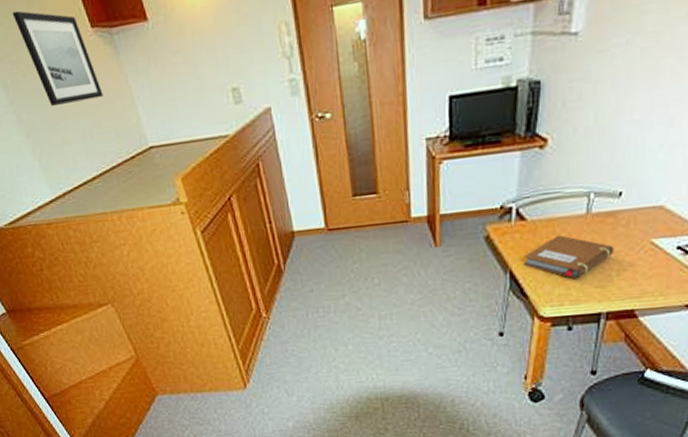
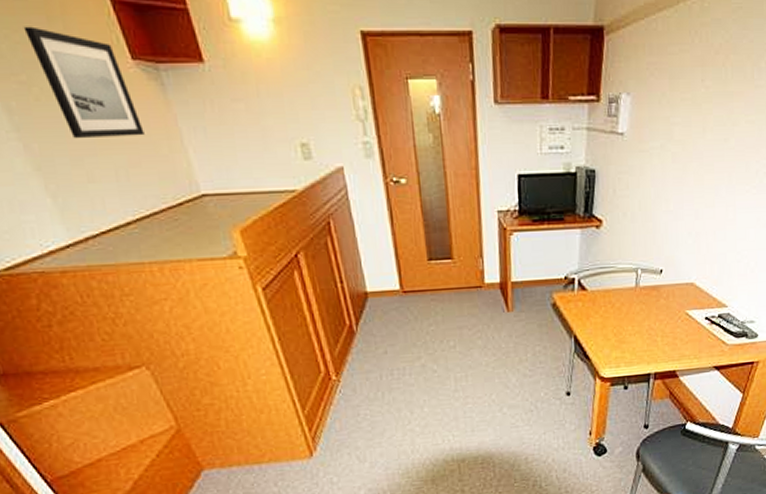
notebook: present [523,235,615,280] -> none [585,304,659,344]

